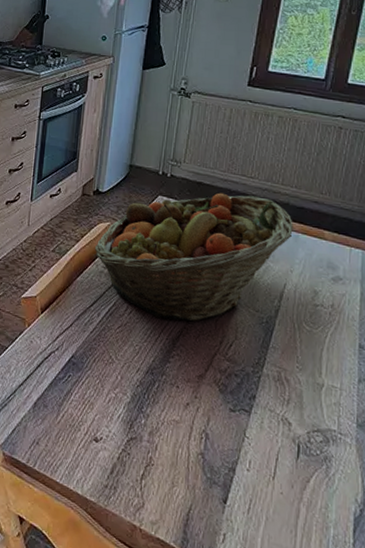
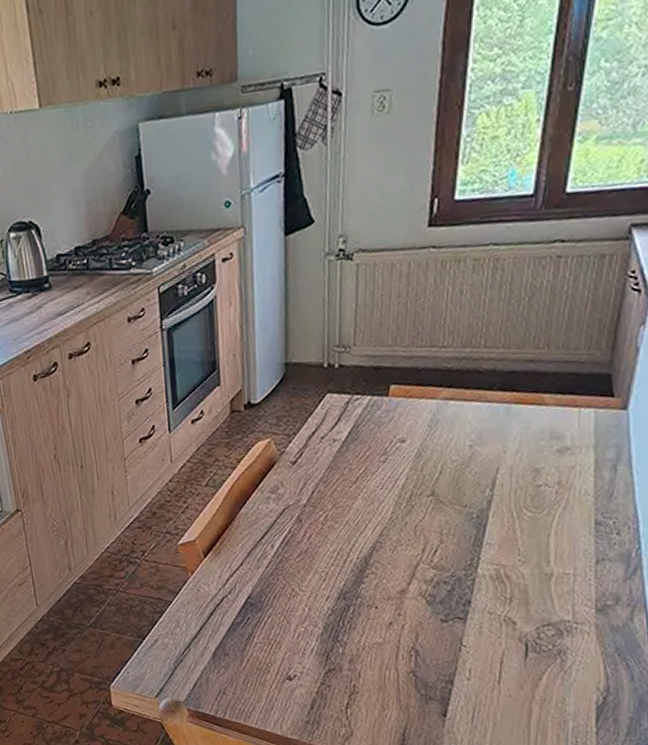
fruit basket: present [94,192,293,321] -> none [255,369,503,538]

